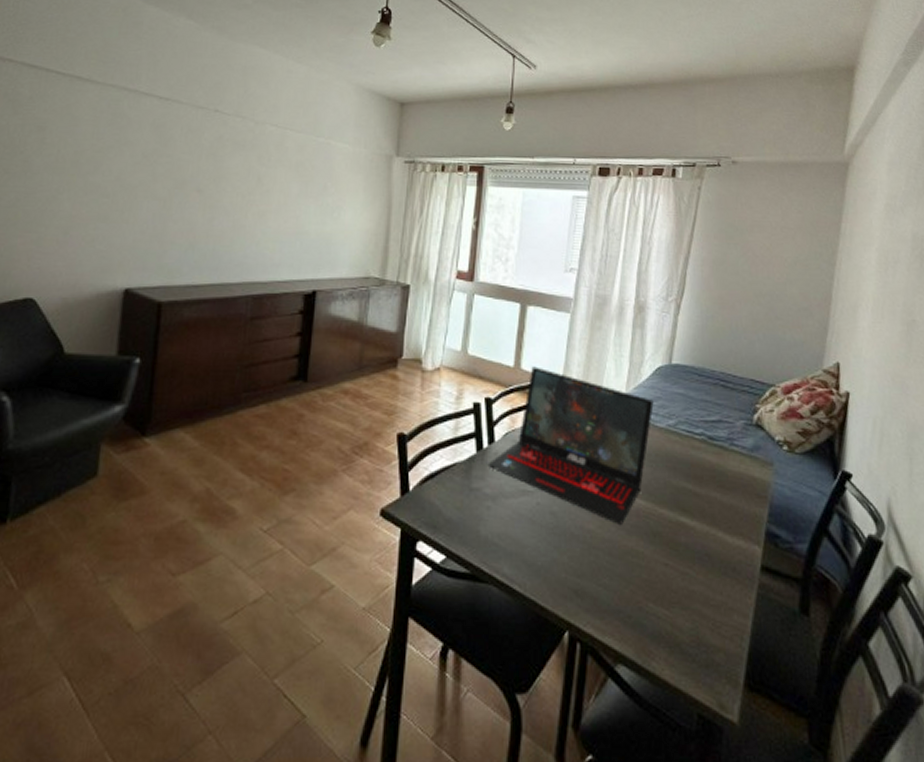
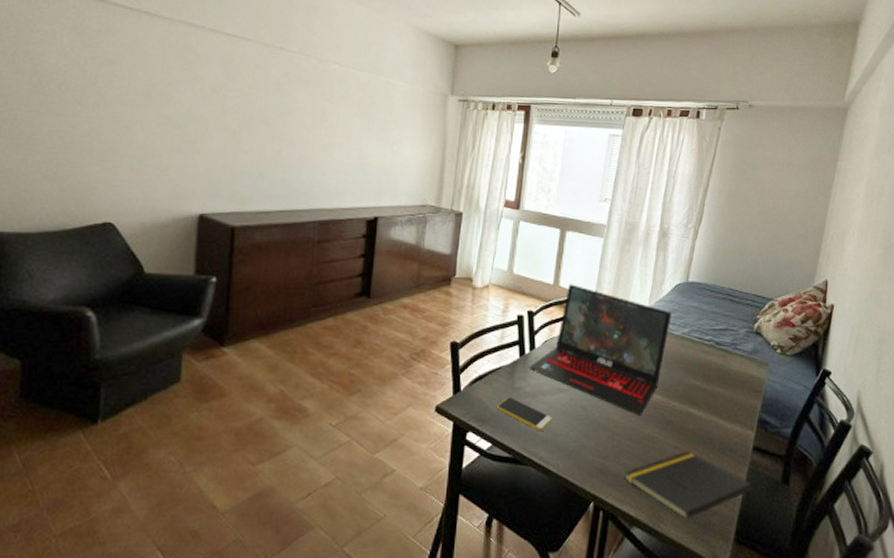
smartphone: none [452,500,518,542] -> present [497,397,554,432]
notepad: none [605,571,763,657] -> present [625,452,752,520]

